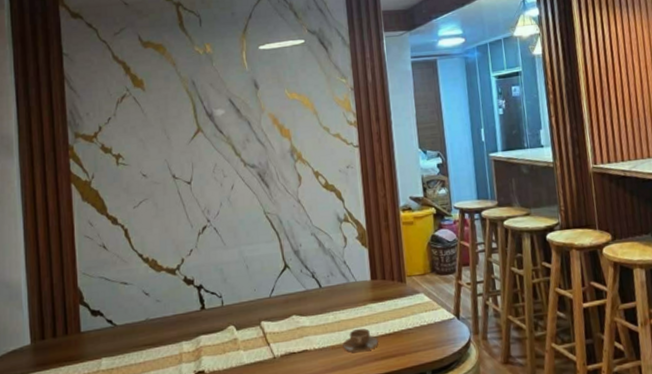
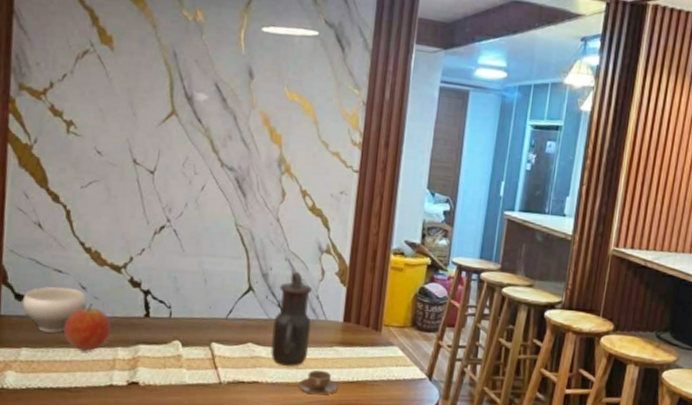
bowl: none [97,295,151,340] -> present [21,286,87,333]
fruit: none [135,306,175,352] -> present [63,303,112,352]
teapot: none [311,244,346,331] -> present [271,272,312,366]

